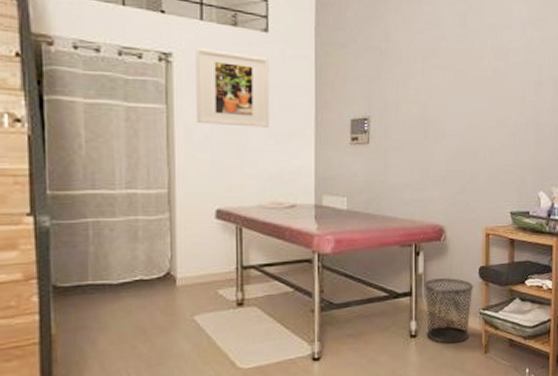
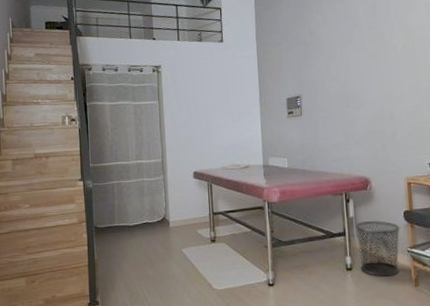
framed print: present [195,48,269,128] -> none [175,60,227,112]

